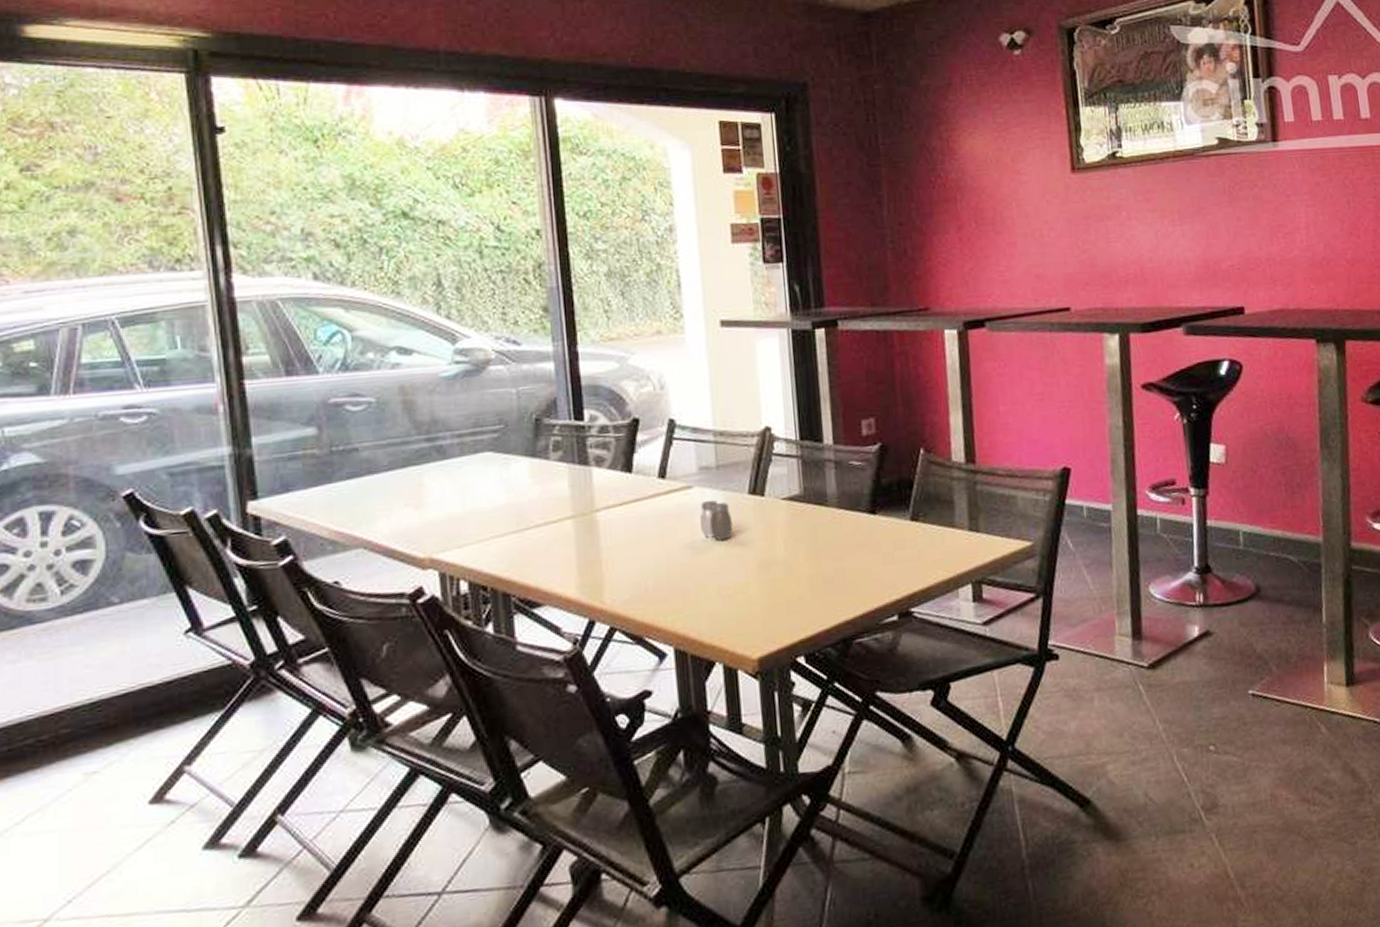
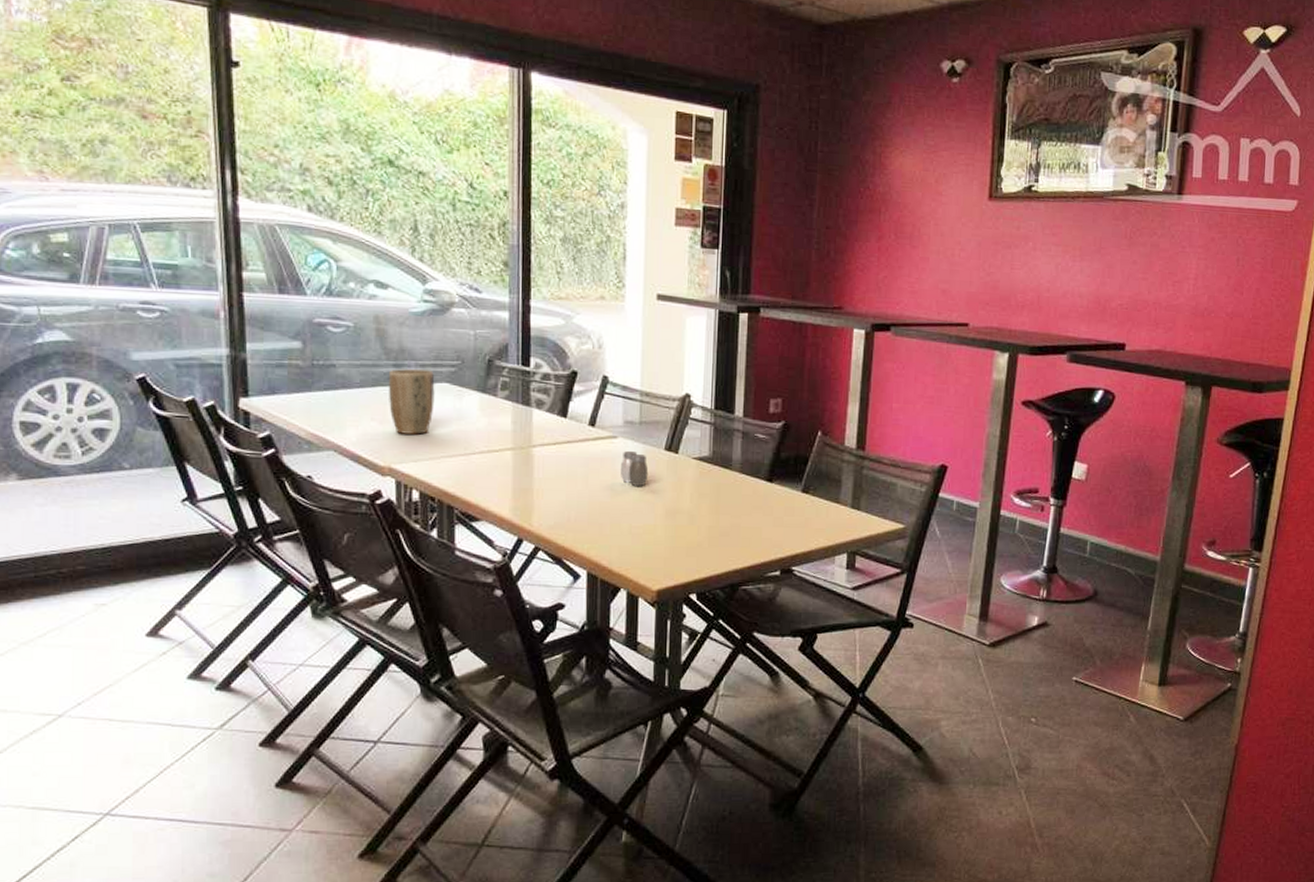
plant pot: none [420,438,478,518] -> present [388,369,435,435]

